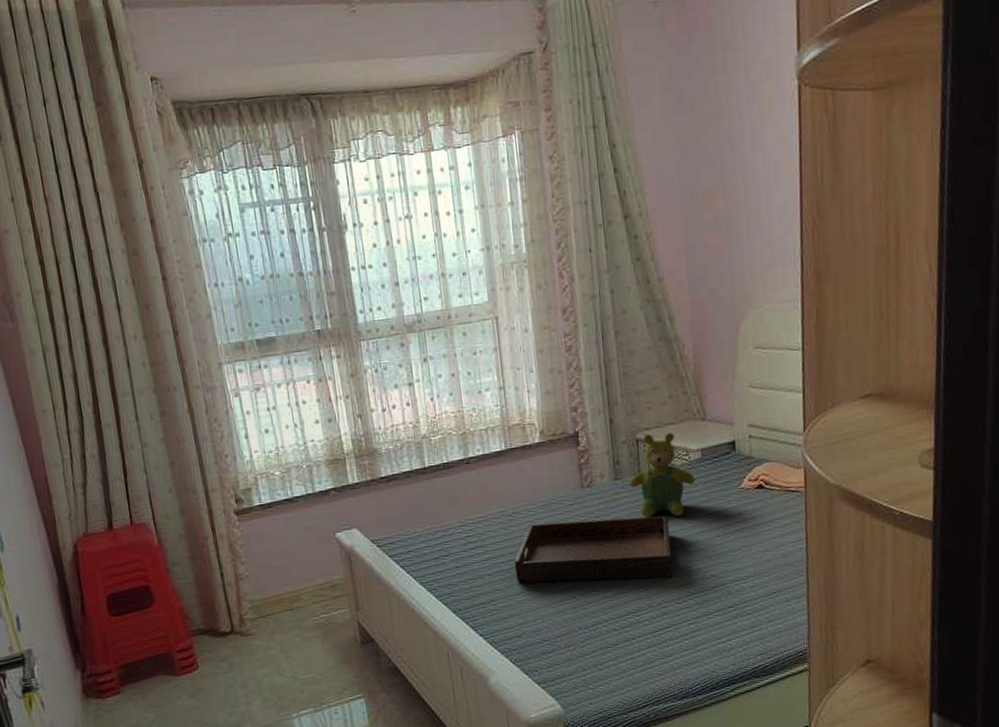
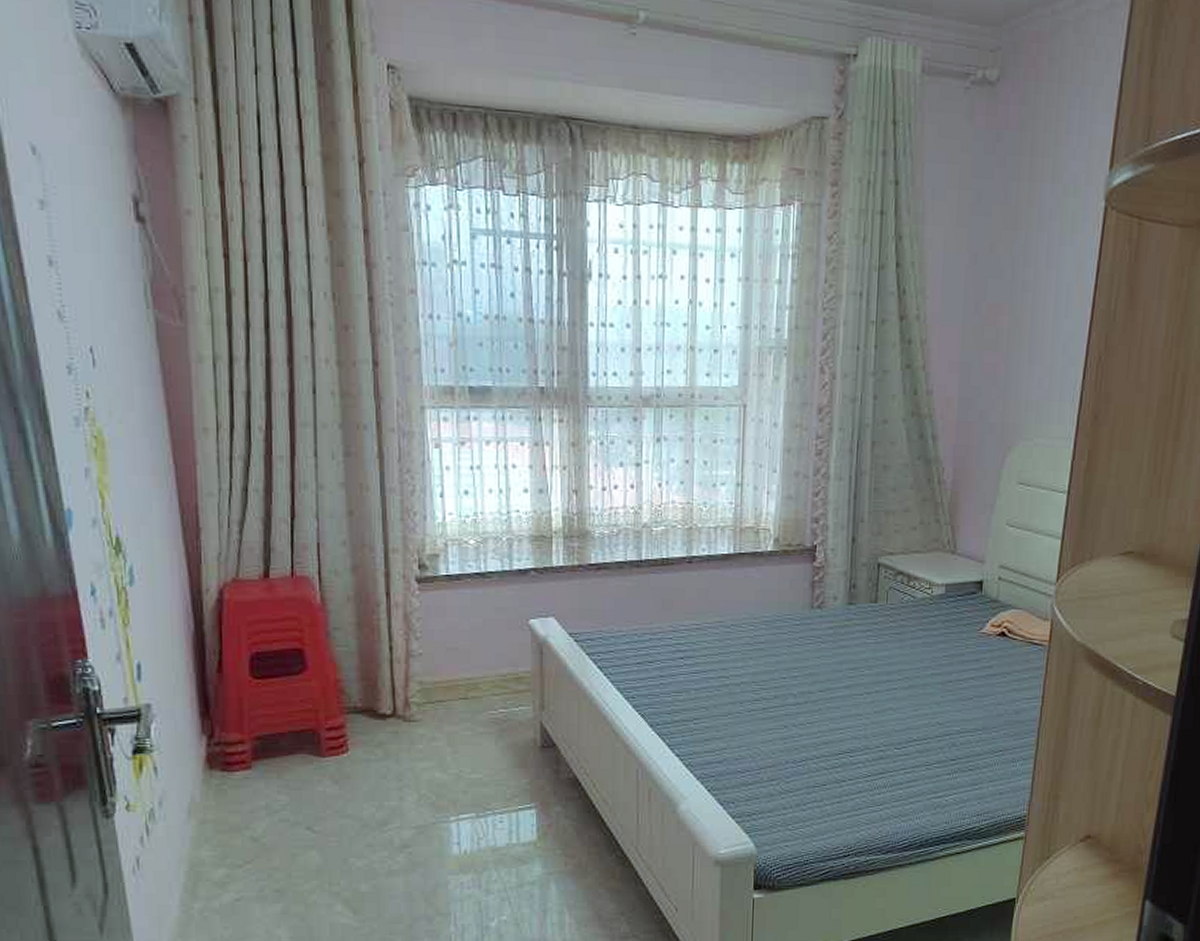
serving tray: present [515,515,673,583] -> none [726,641,900,719]
teddy bear: present [629,433,696,518] -> none [863,560,936,655]

